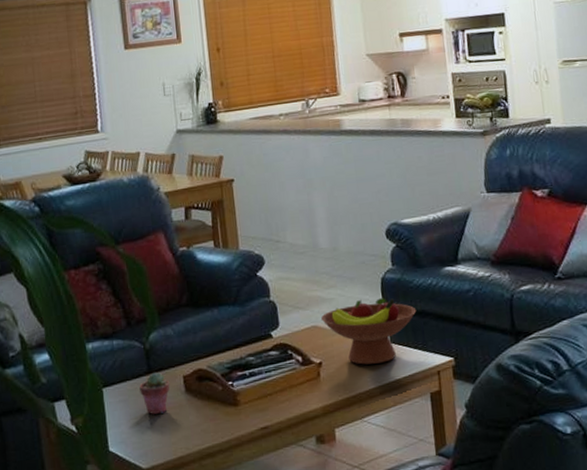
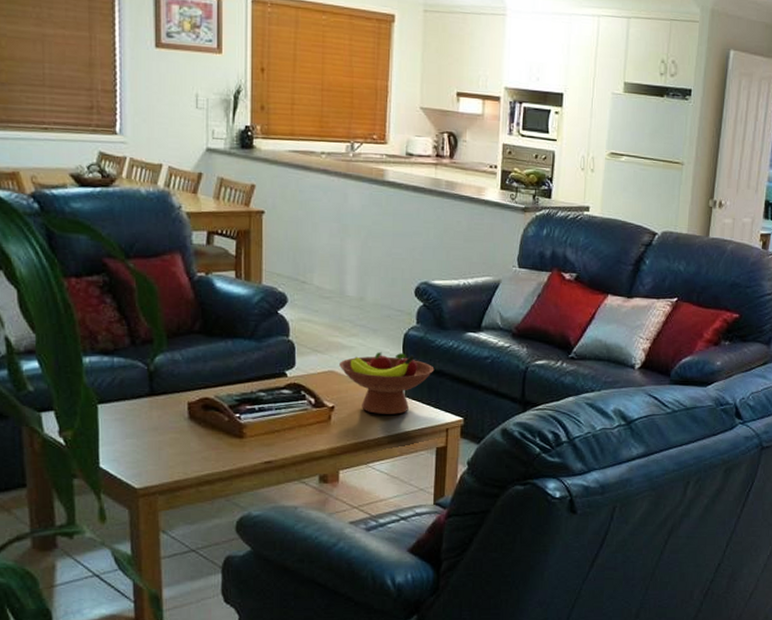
potted succulent: present [139,372,170,414] -> none [139,395,173,437]

